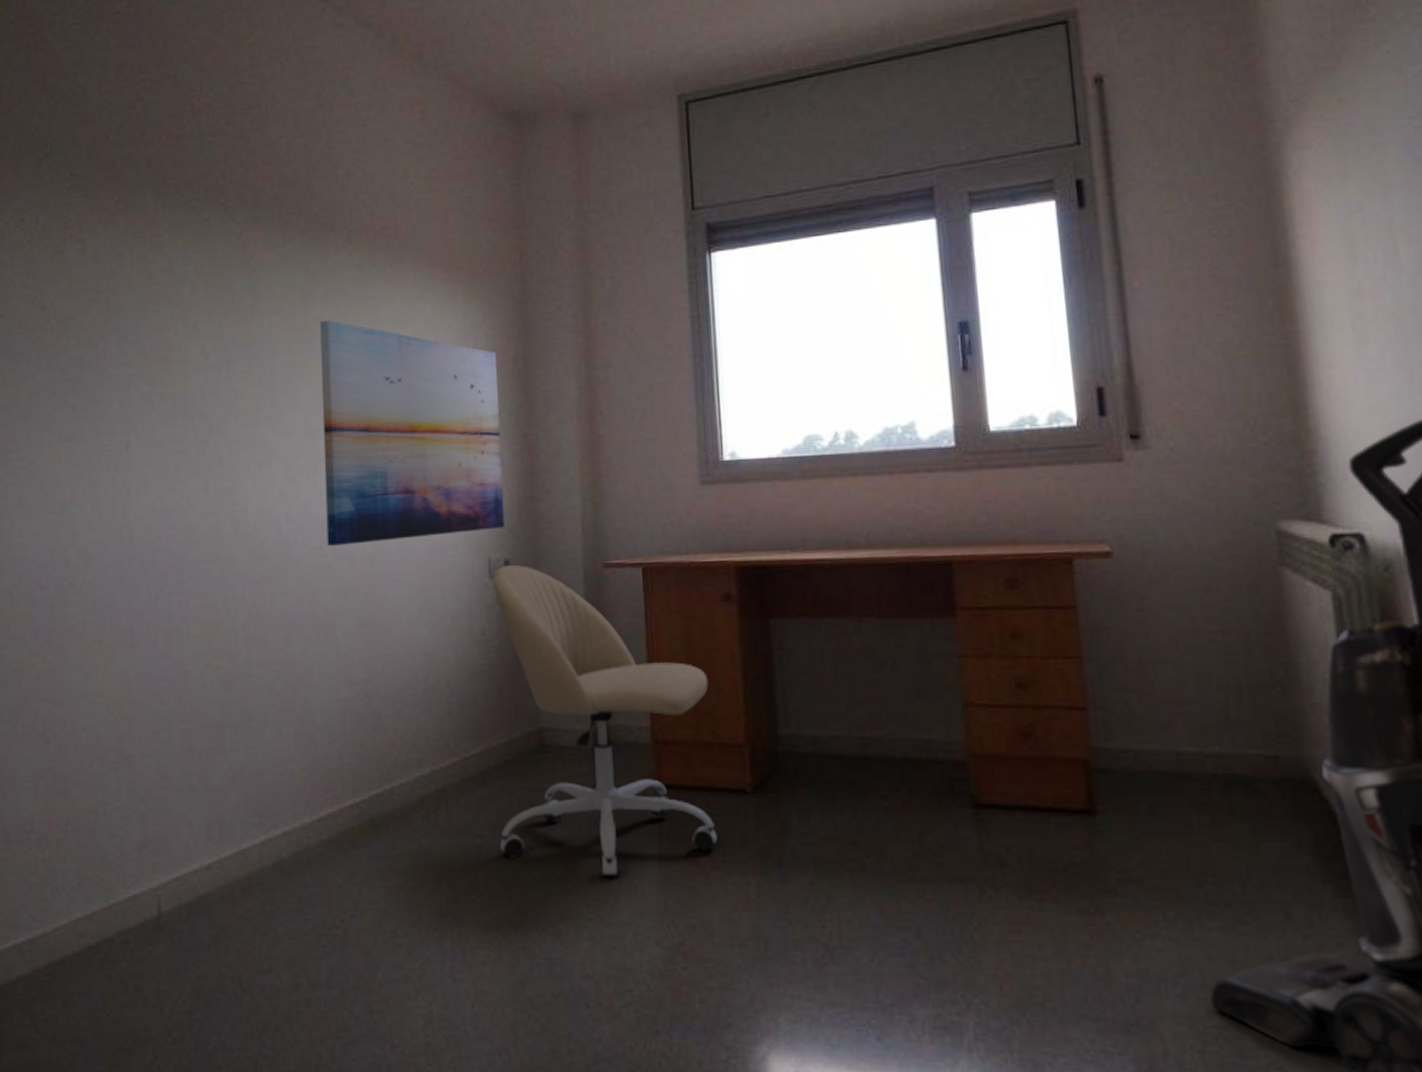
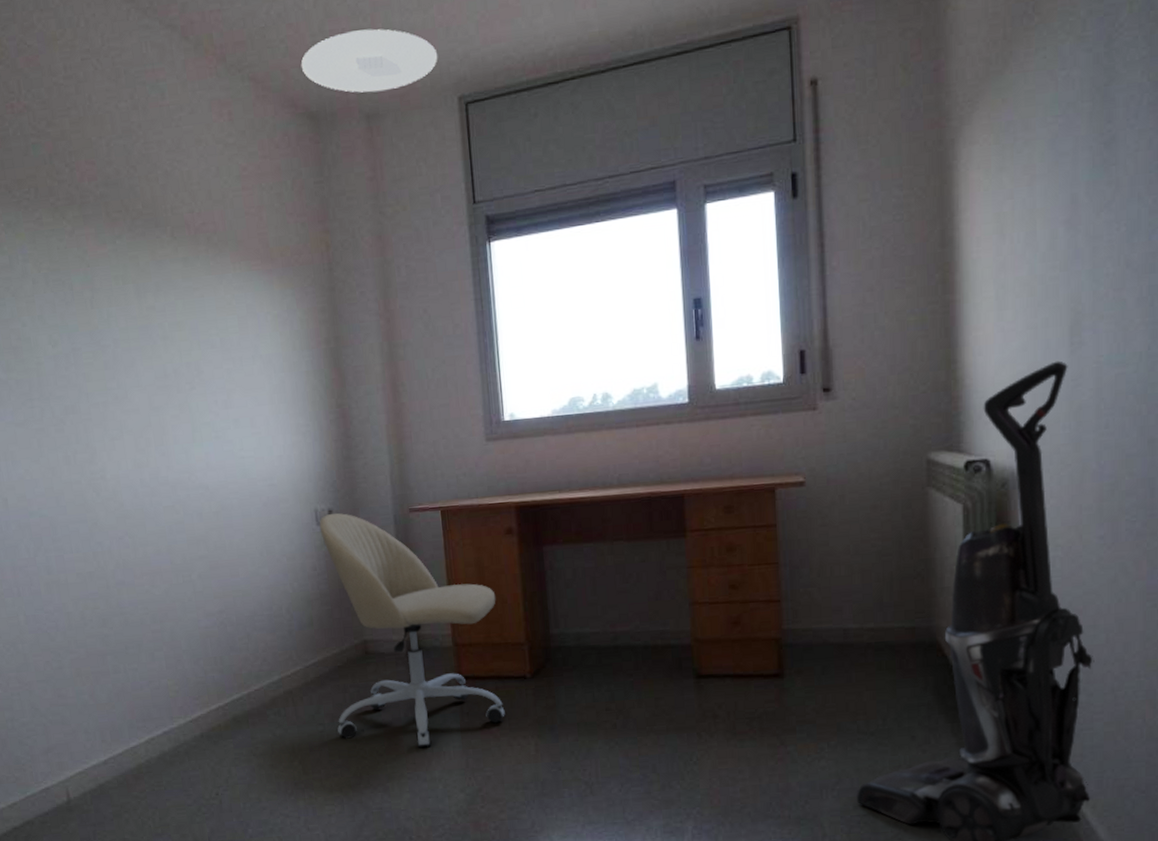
wall art: present [320,320,505,546] -> none [153,310,327,505]
ceiling light: none [503,26,656,91] -> present [301,29,438,93]

